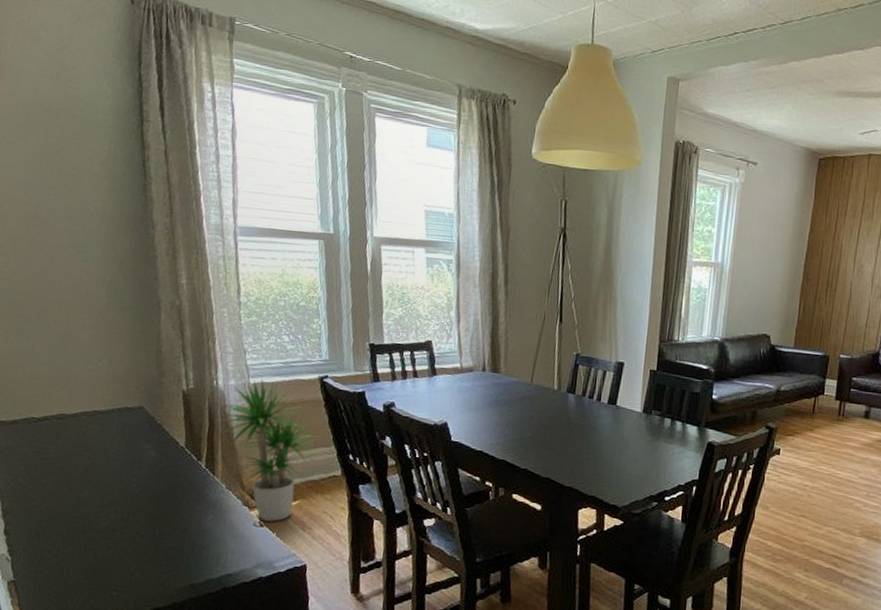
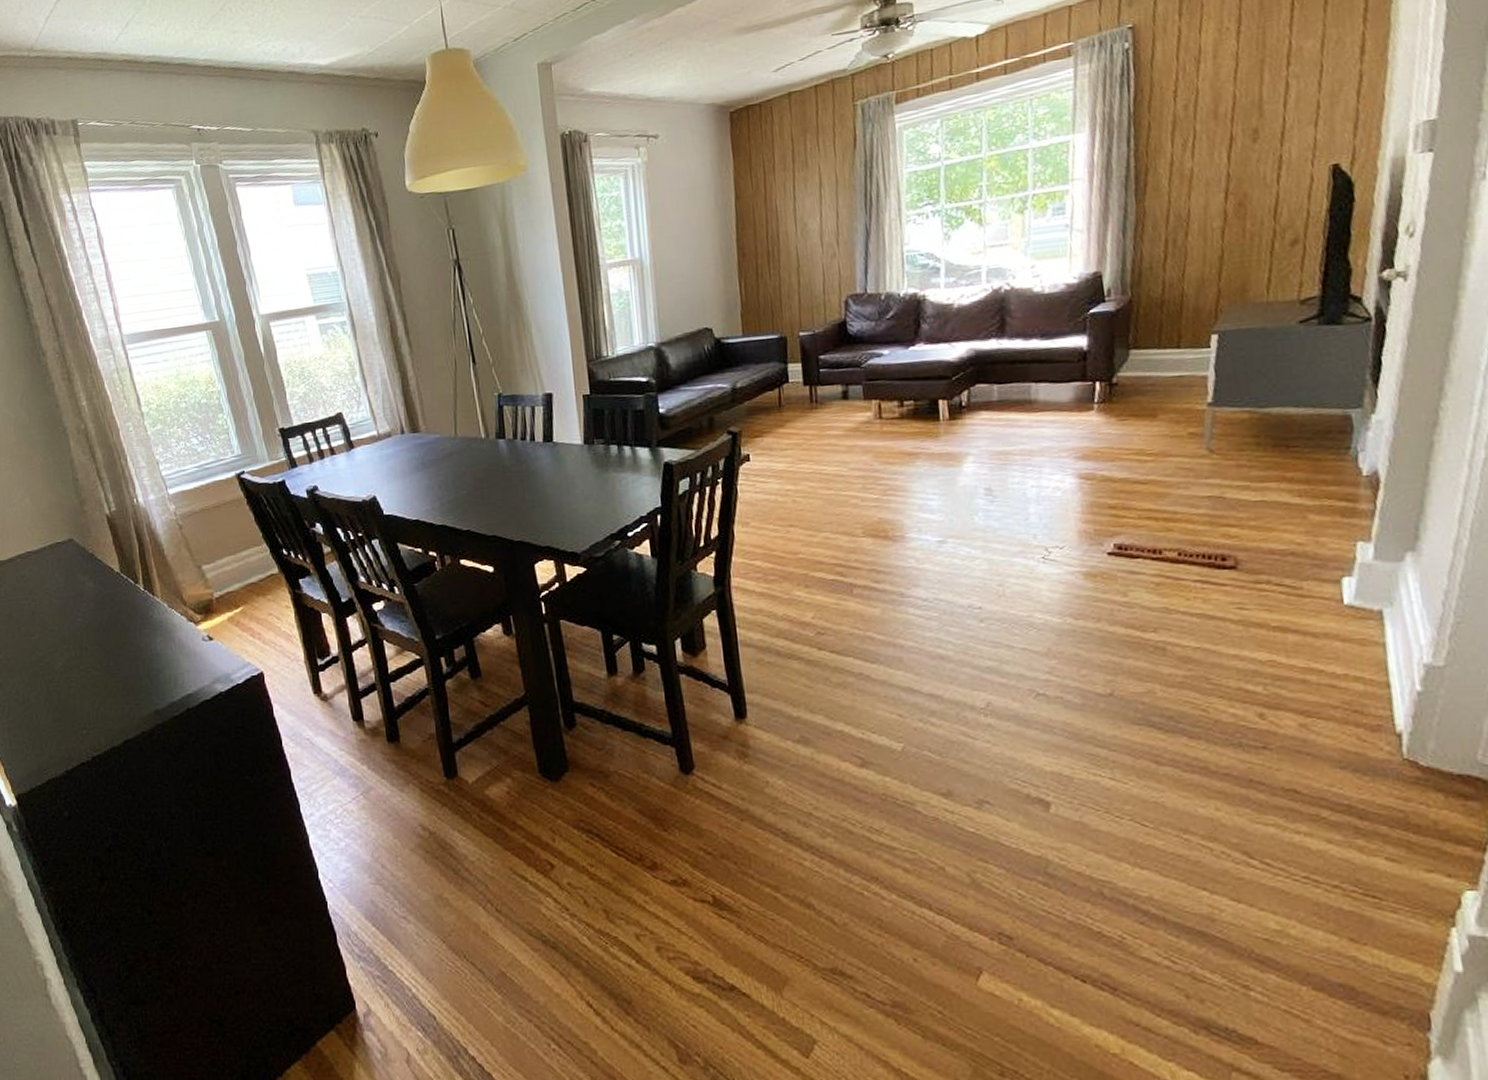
potted plant: present [215,379,319,522] -> none [146,488,251,634]

